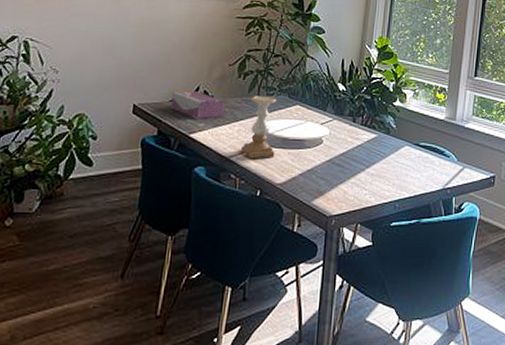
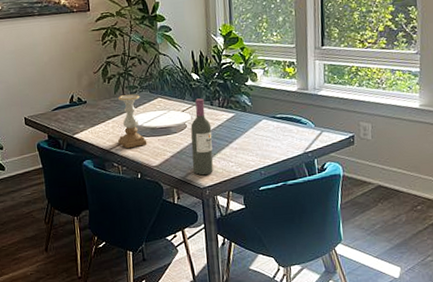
tissue box: present [170,91,226,119] -> none [52,99,98,122]
wine bottle: none [321,112,350,202] -> present [190,98,214,176]

